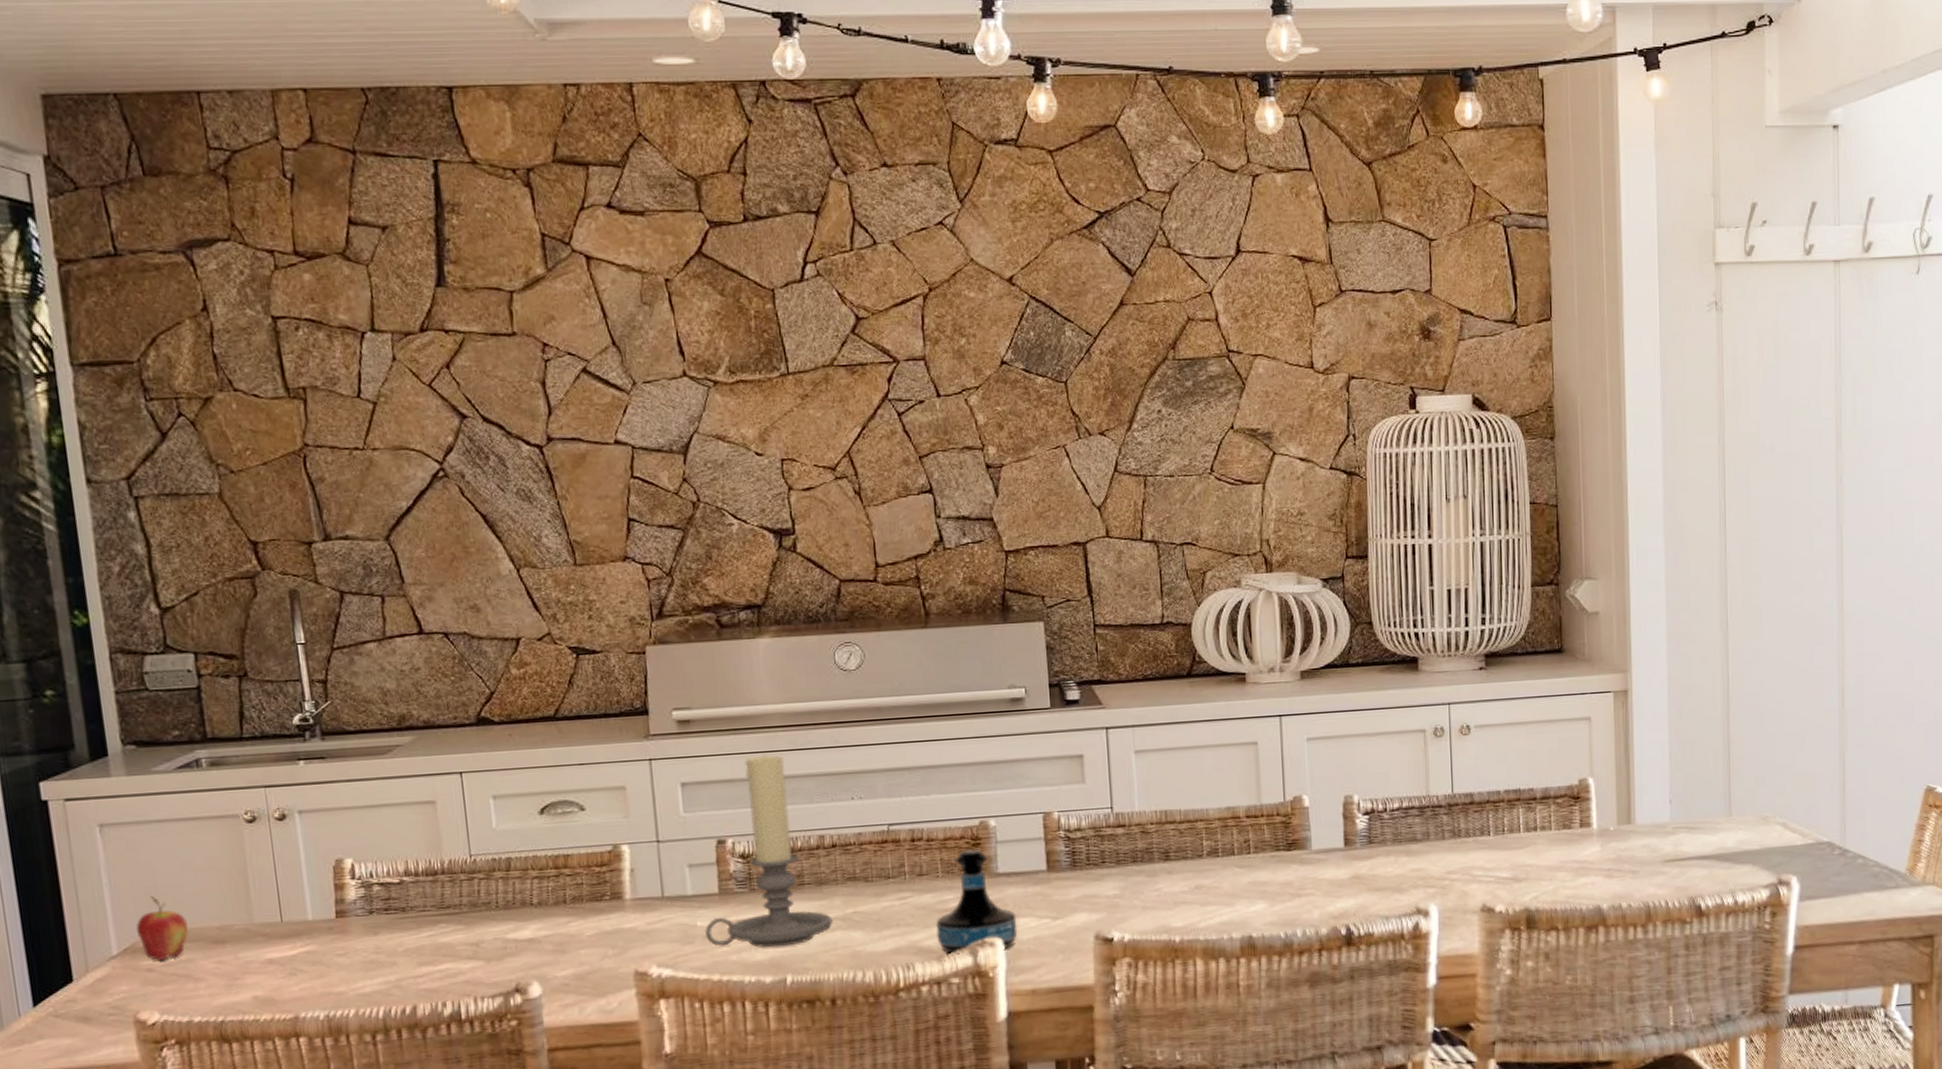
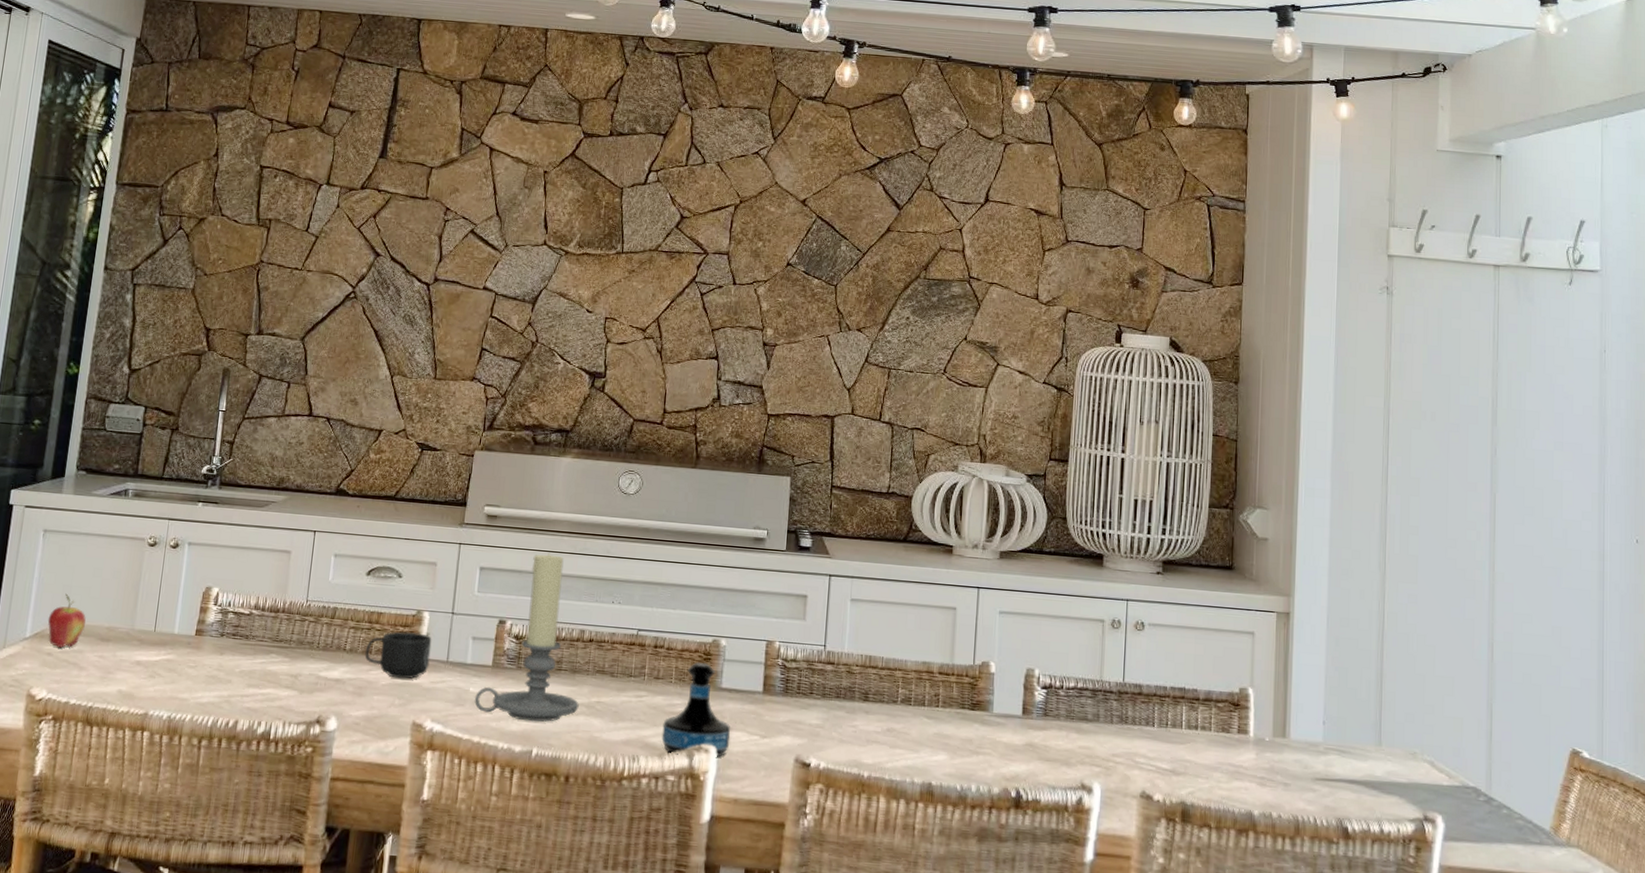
mug: none [557,870,642,926] -> present [365,631,432,679]

